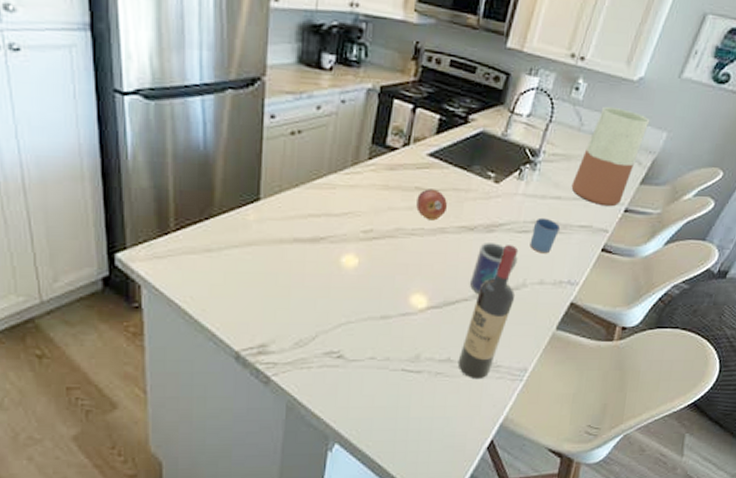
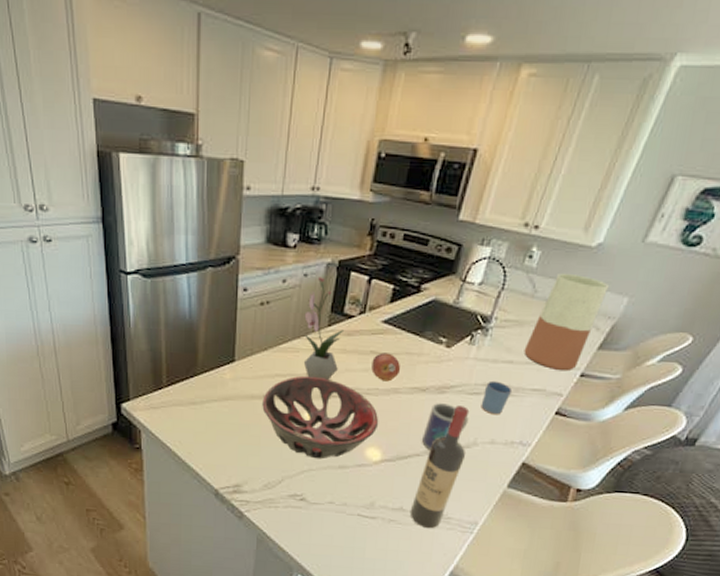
decorative bowl: none [293,215,425,310] -> present [262,375,379,460]
flower arrangement: none [340,103,387,220] -> present [303,276,345,380]

